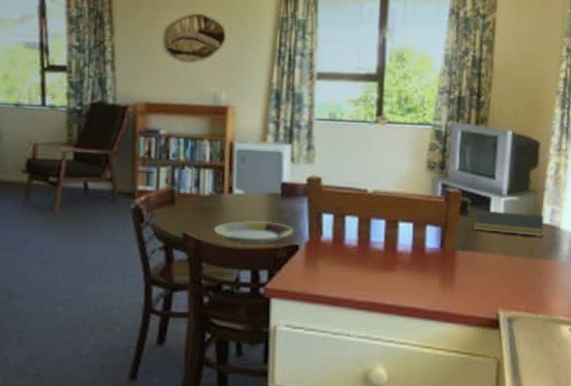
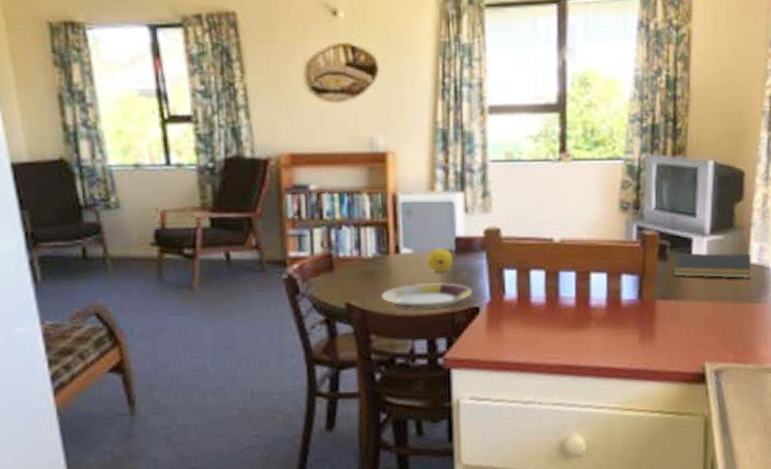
fruit: none [255,191,278,213] -> present [427,248,453,273]

